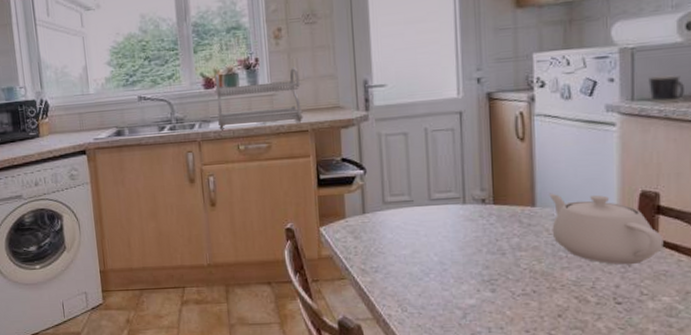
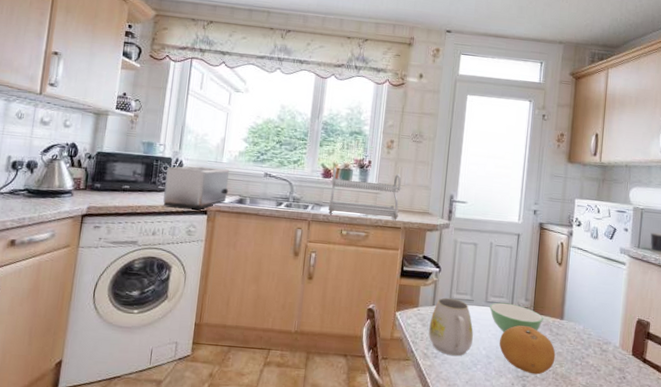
toaster: none [32,101,104,154] -> present [163,166,230,210]
mug: none [362,202,420,268] -> present [428,297,474,357]
bowl: none [435,197,508,233] -> present [489,302,543,333]
fruit: none [454,221,531,276] -> present [499,325,556,375]
teapot: present [549,193,664,265] -> none [573,310,650,378]

